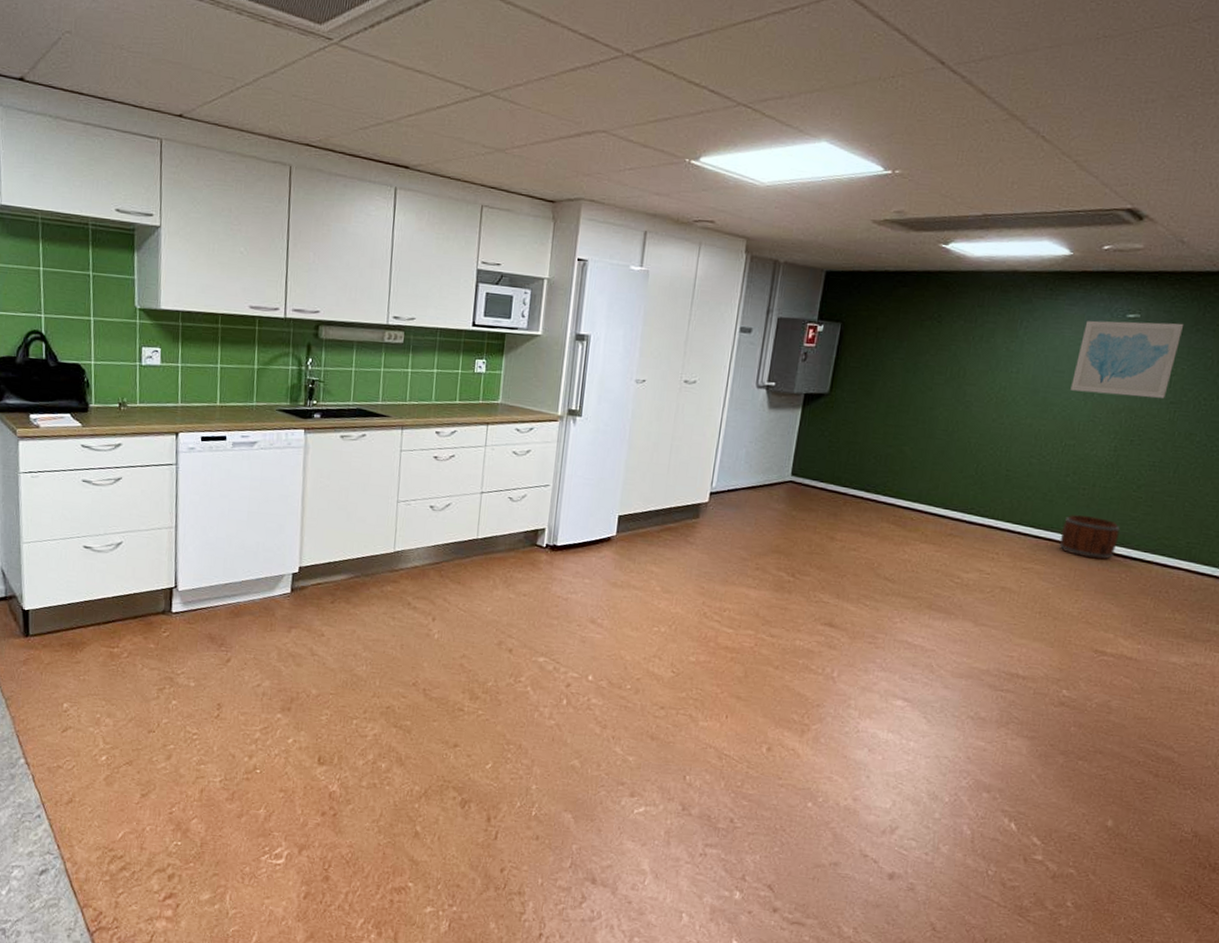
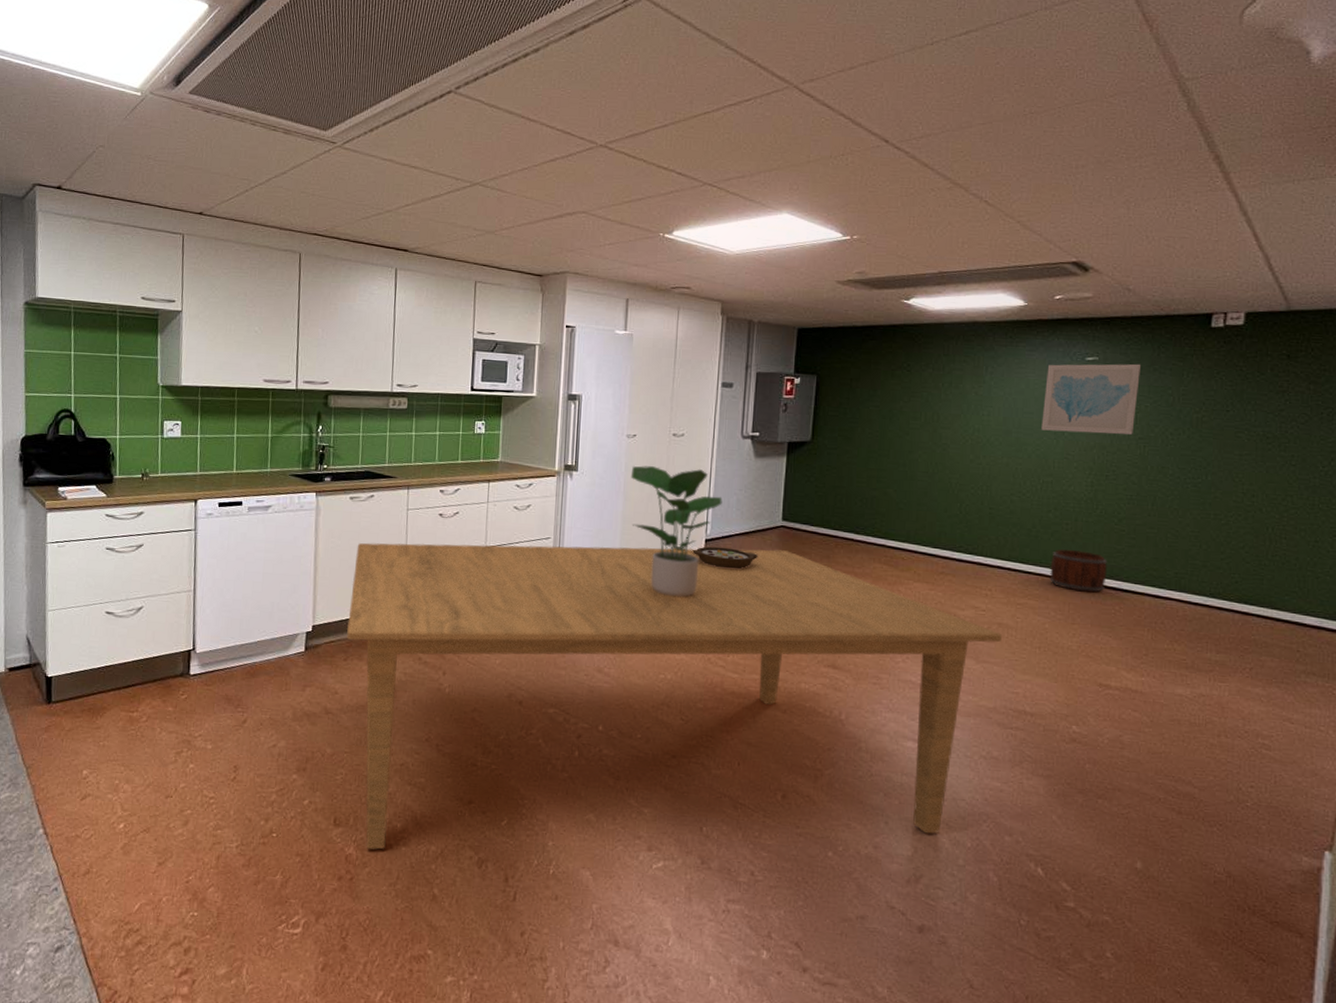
dining table: none [334,484,1003,789] -> present [346,542,1002,850]
potted plant: none [636,413,731,551] -> present [630,466,723,598]
bowl: none [695,499,764,524] -> present [692,546,759,569]

